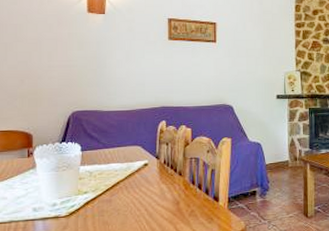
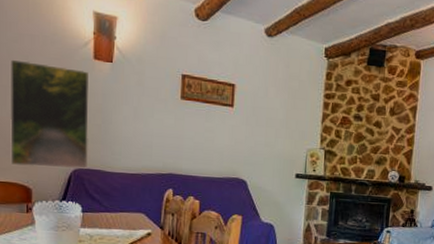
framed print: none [10,19,86,114] -> present [9,59,90,169]

